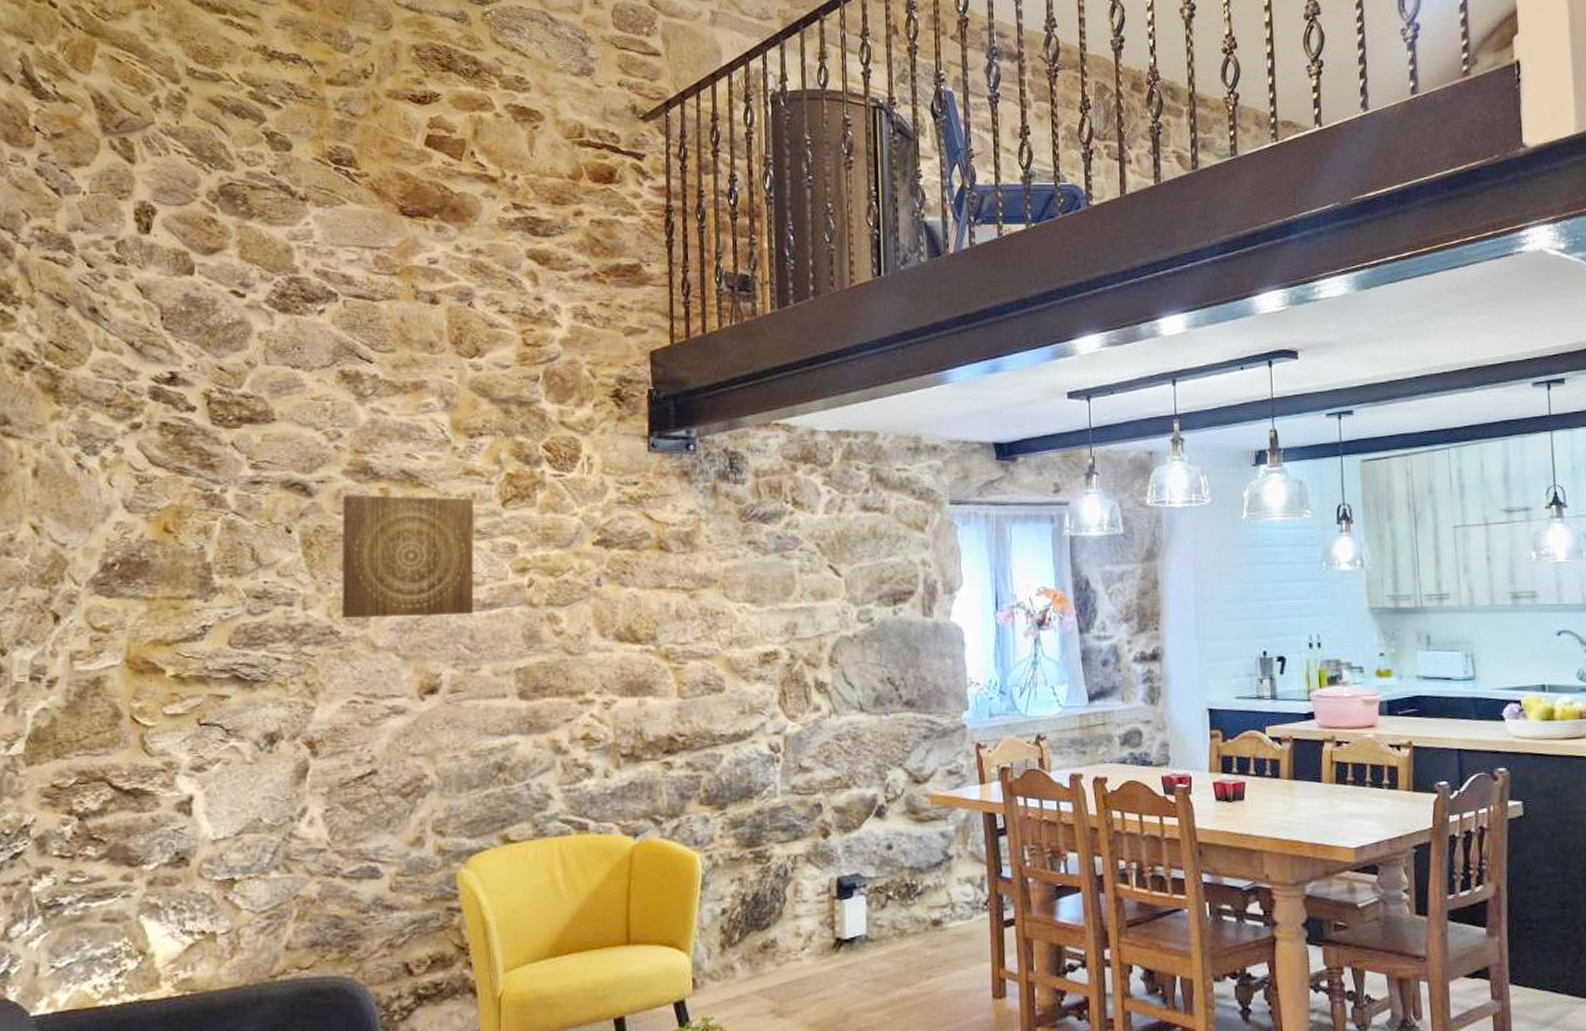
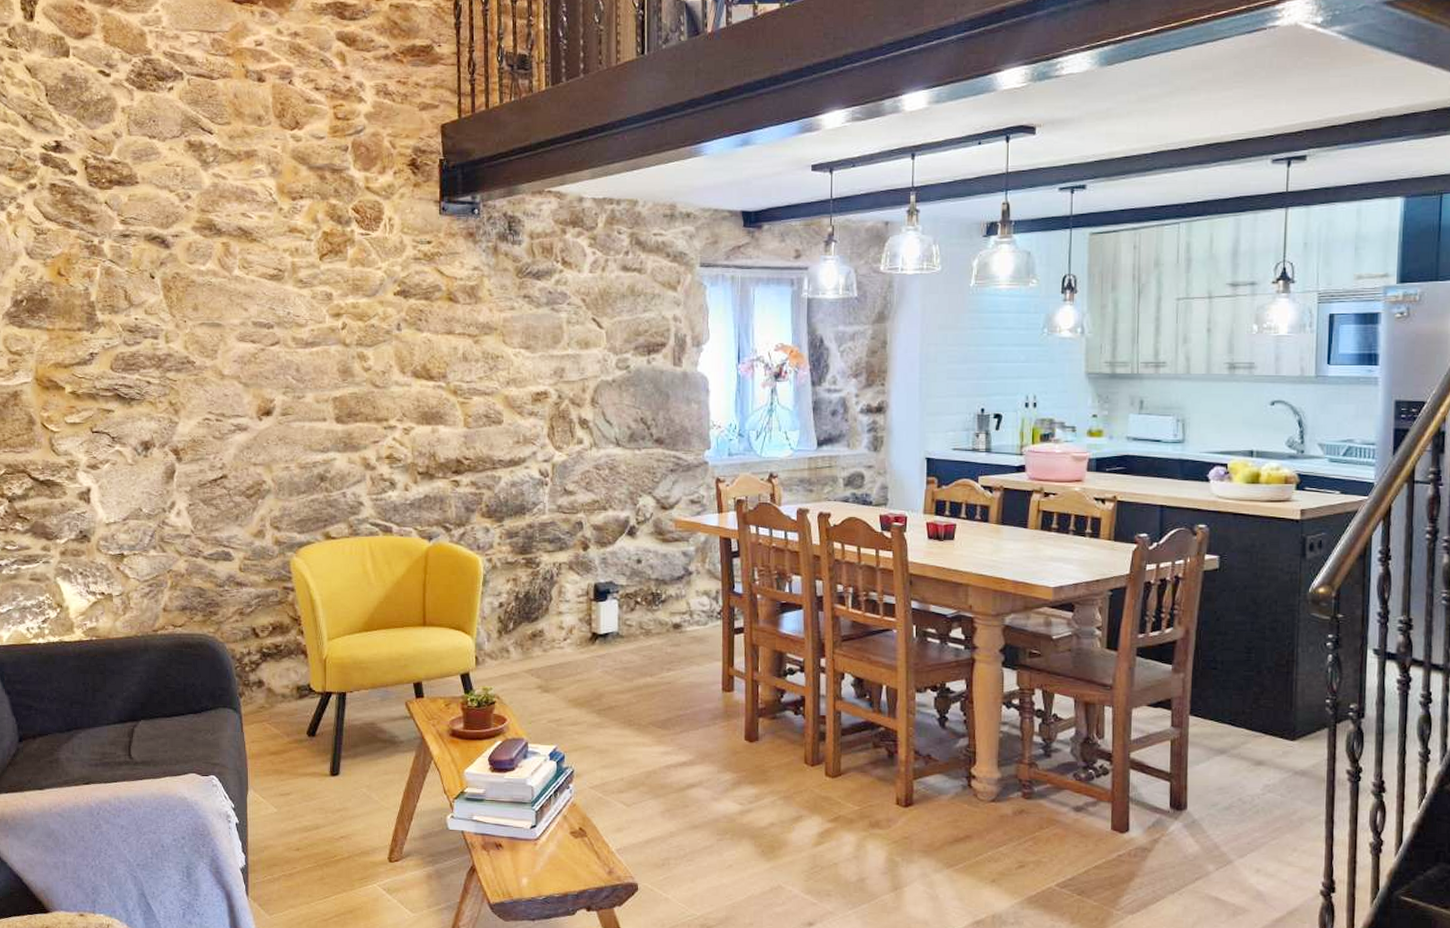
wall art: present [341,494,474,618] -> none [194,247,299,350]

